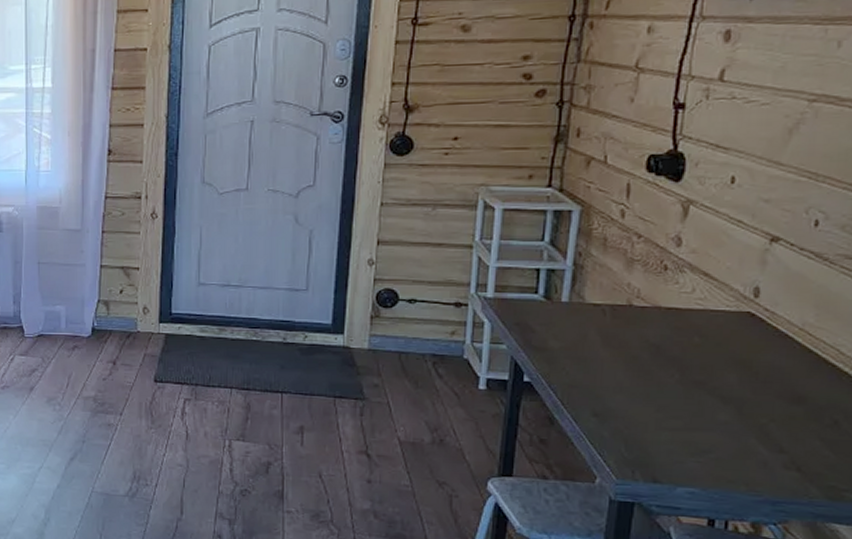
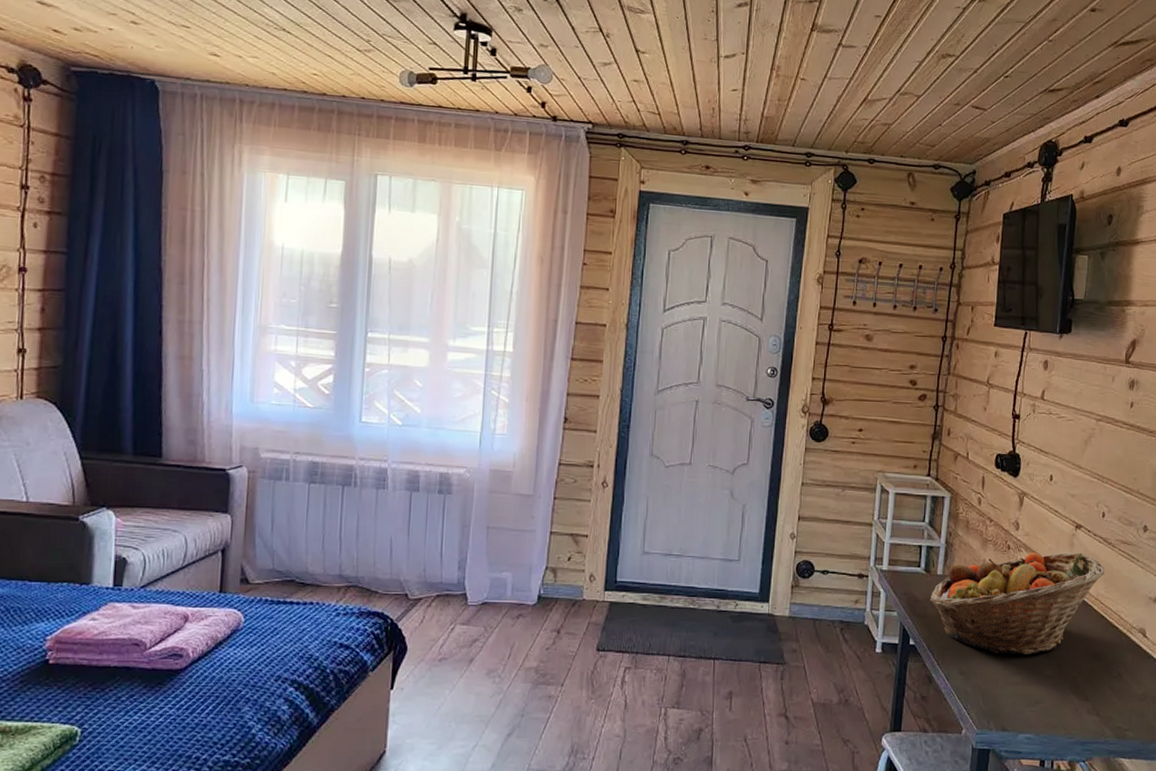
fruit basket: none [550,272,816,396] -> present [929,552,1105,654]

